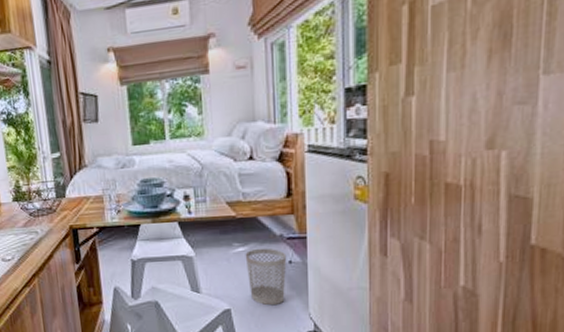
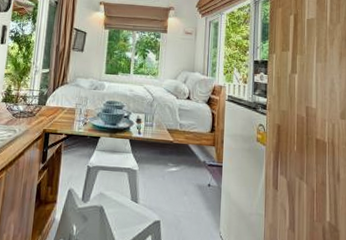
wastebasket: present [245,248,287,306] -> none [176,170,207,222]

